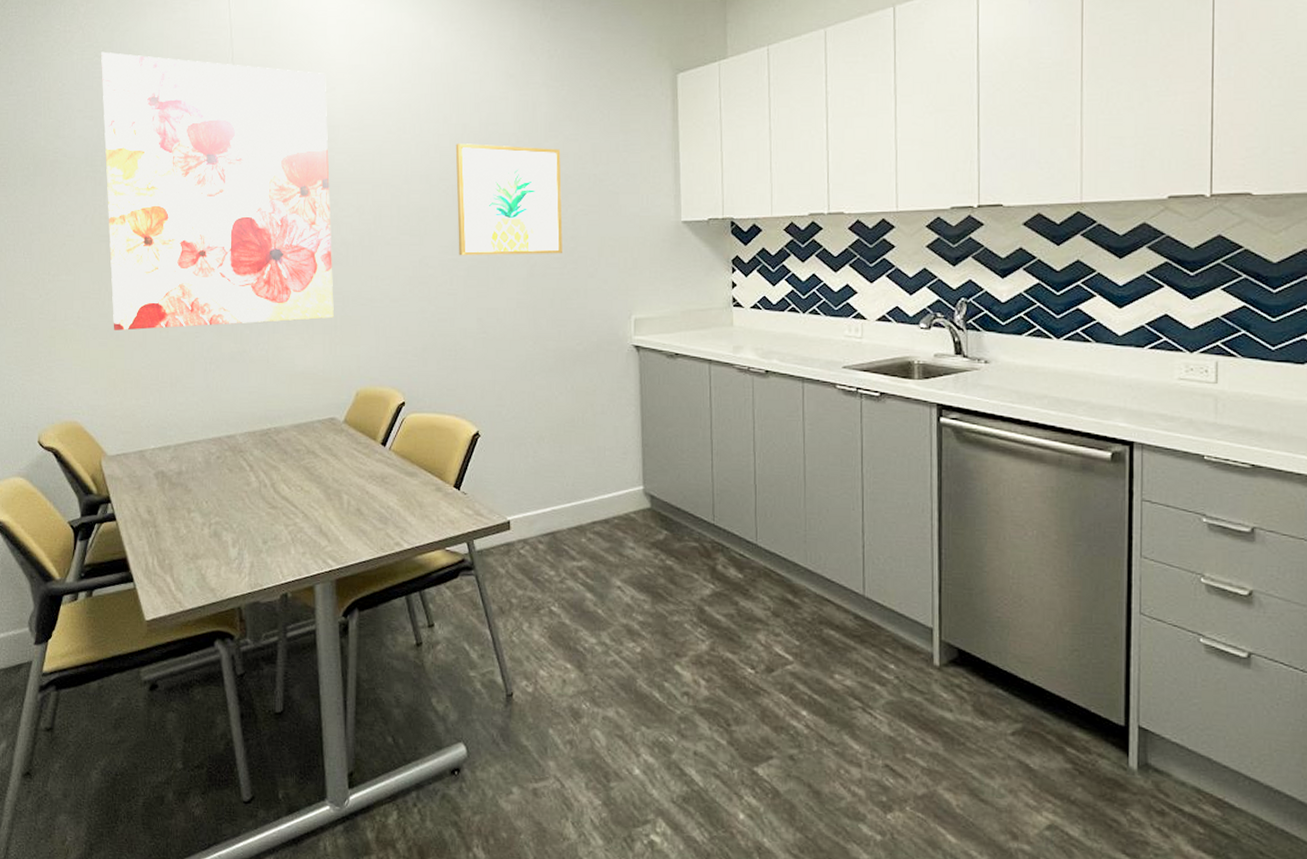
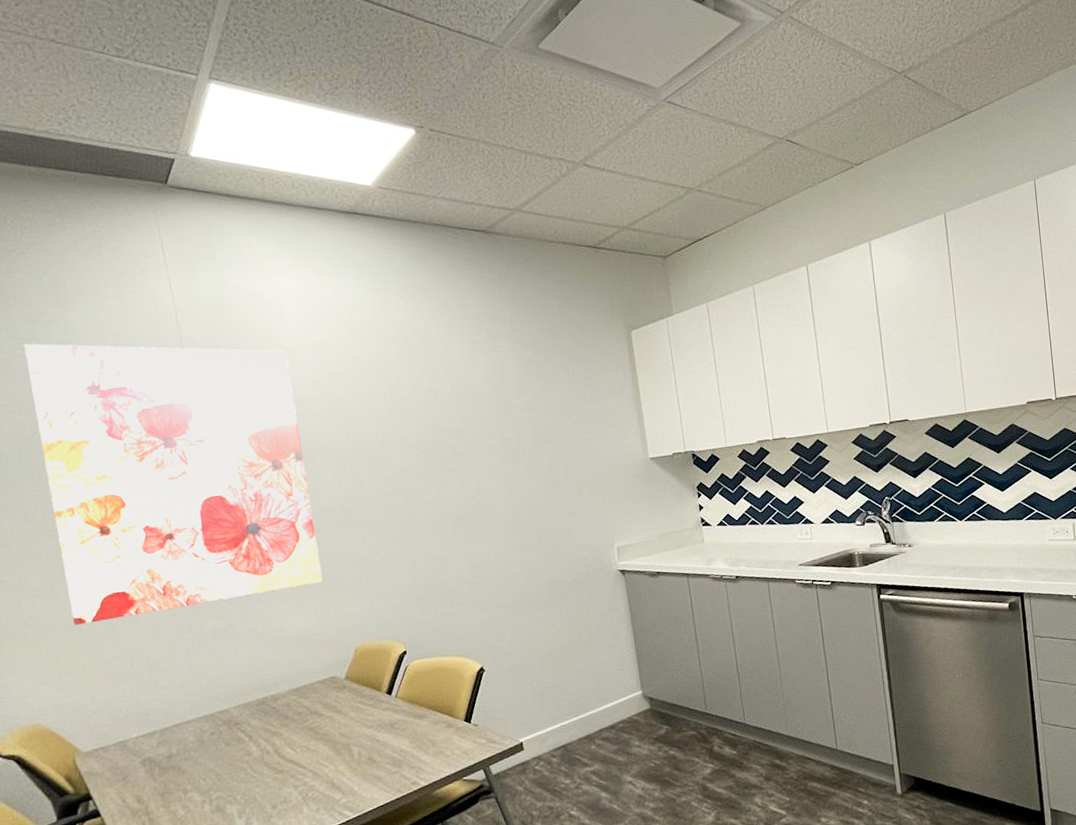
wall art: present [455,143,563,256] -> none [429,404,544,510]

